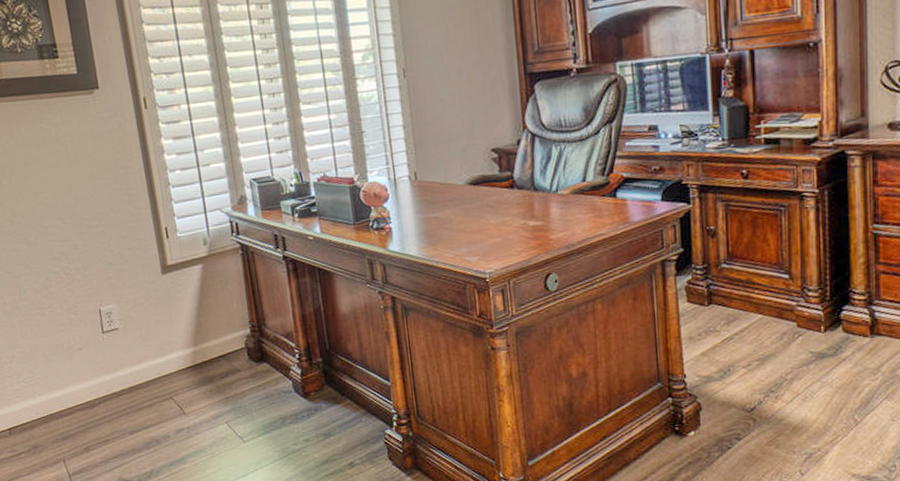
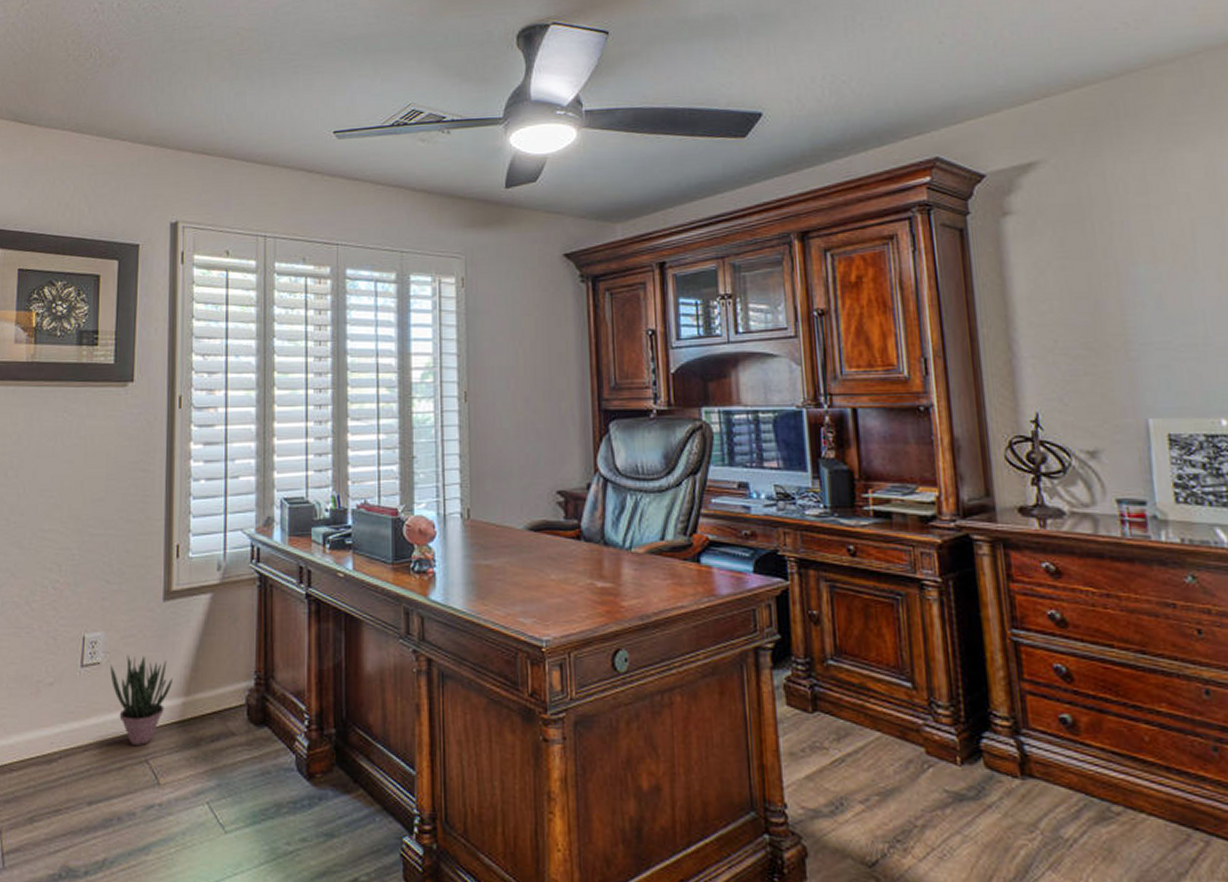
potted plant: none [127,319,182,387] -> present [110,655,172,745]

